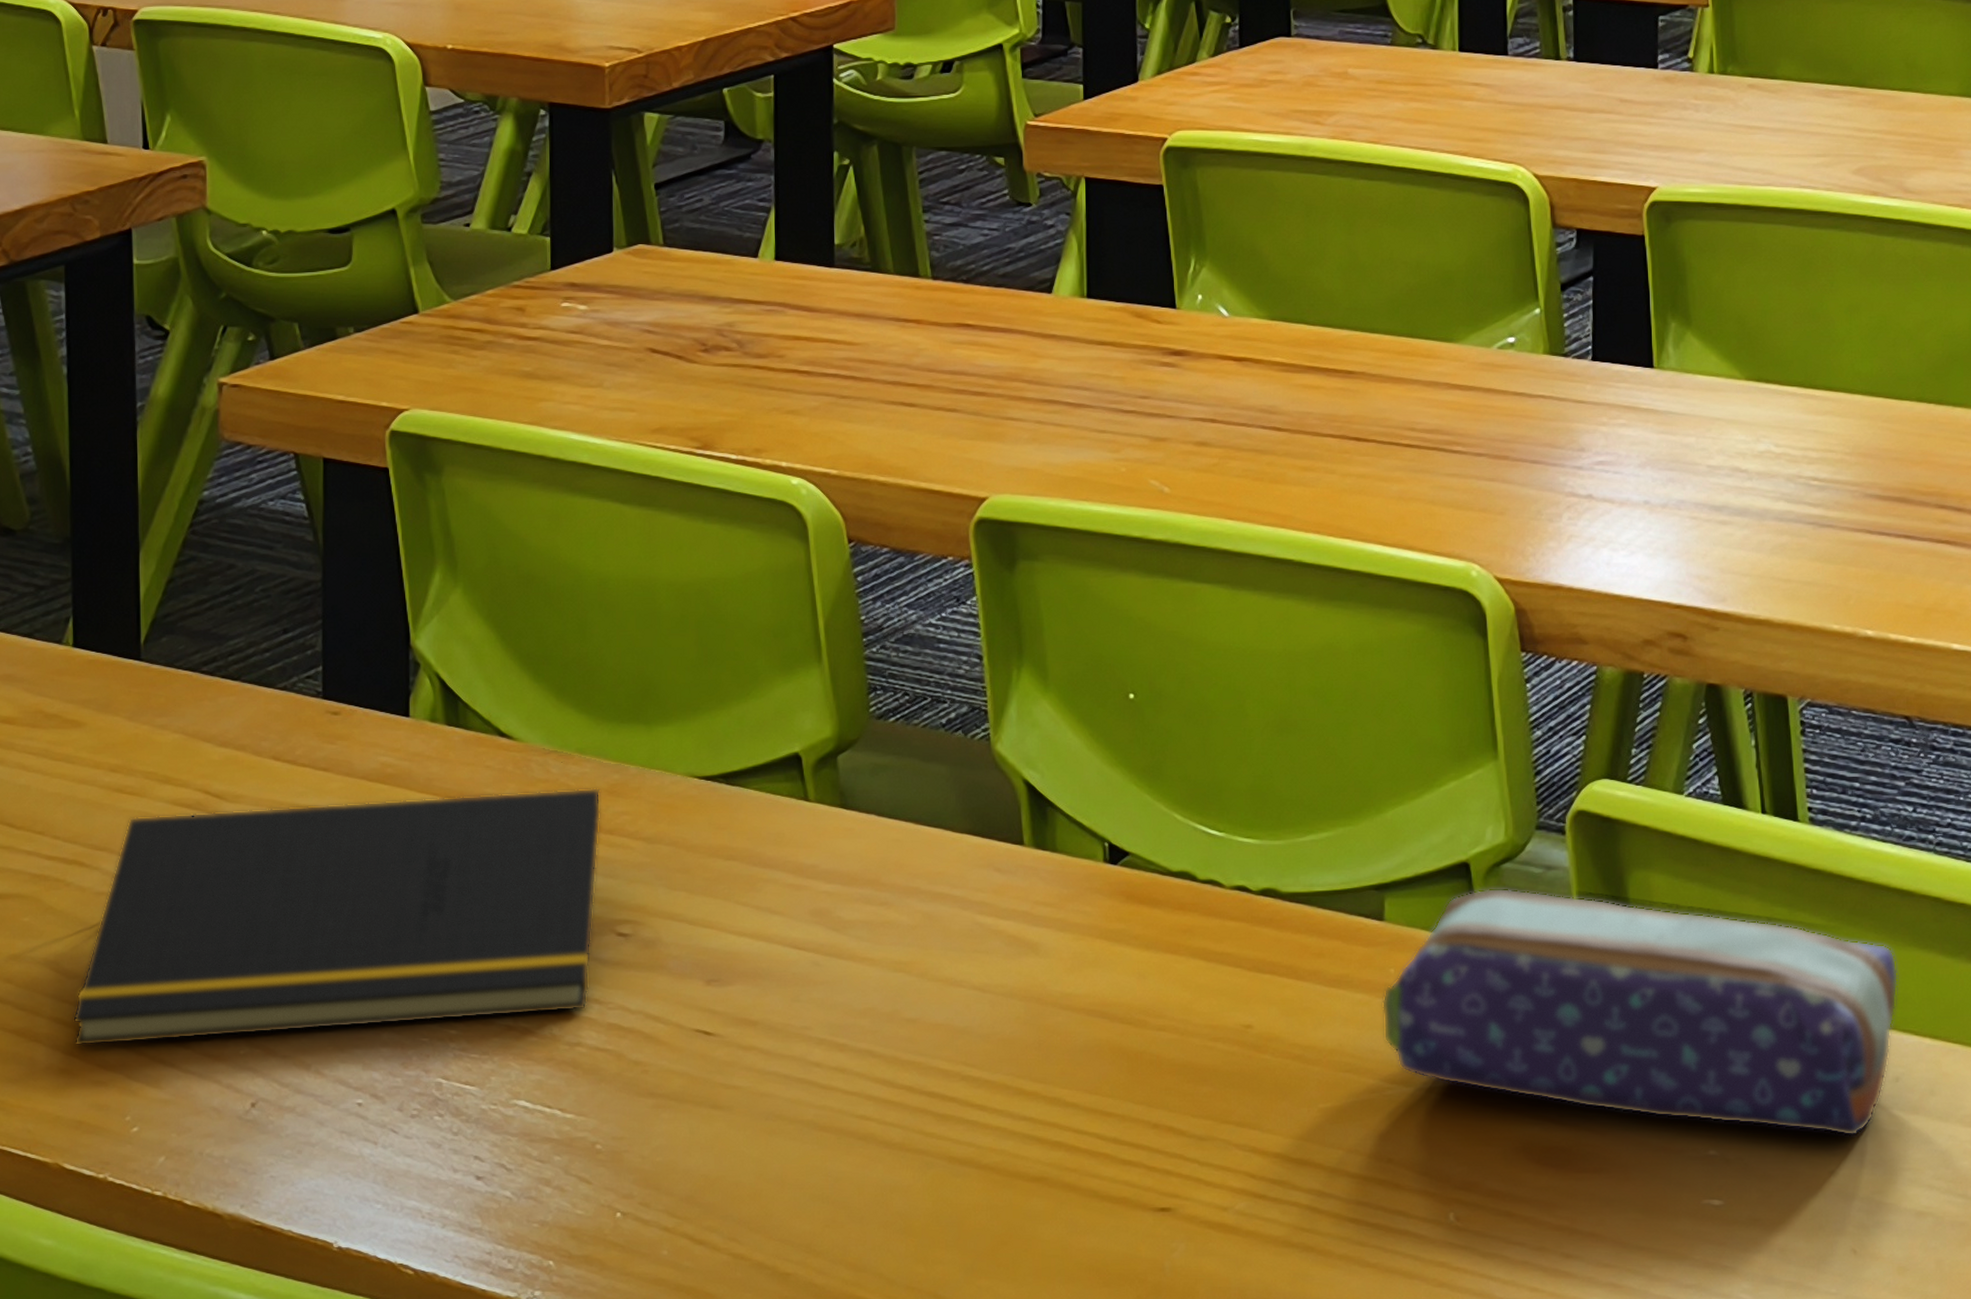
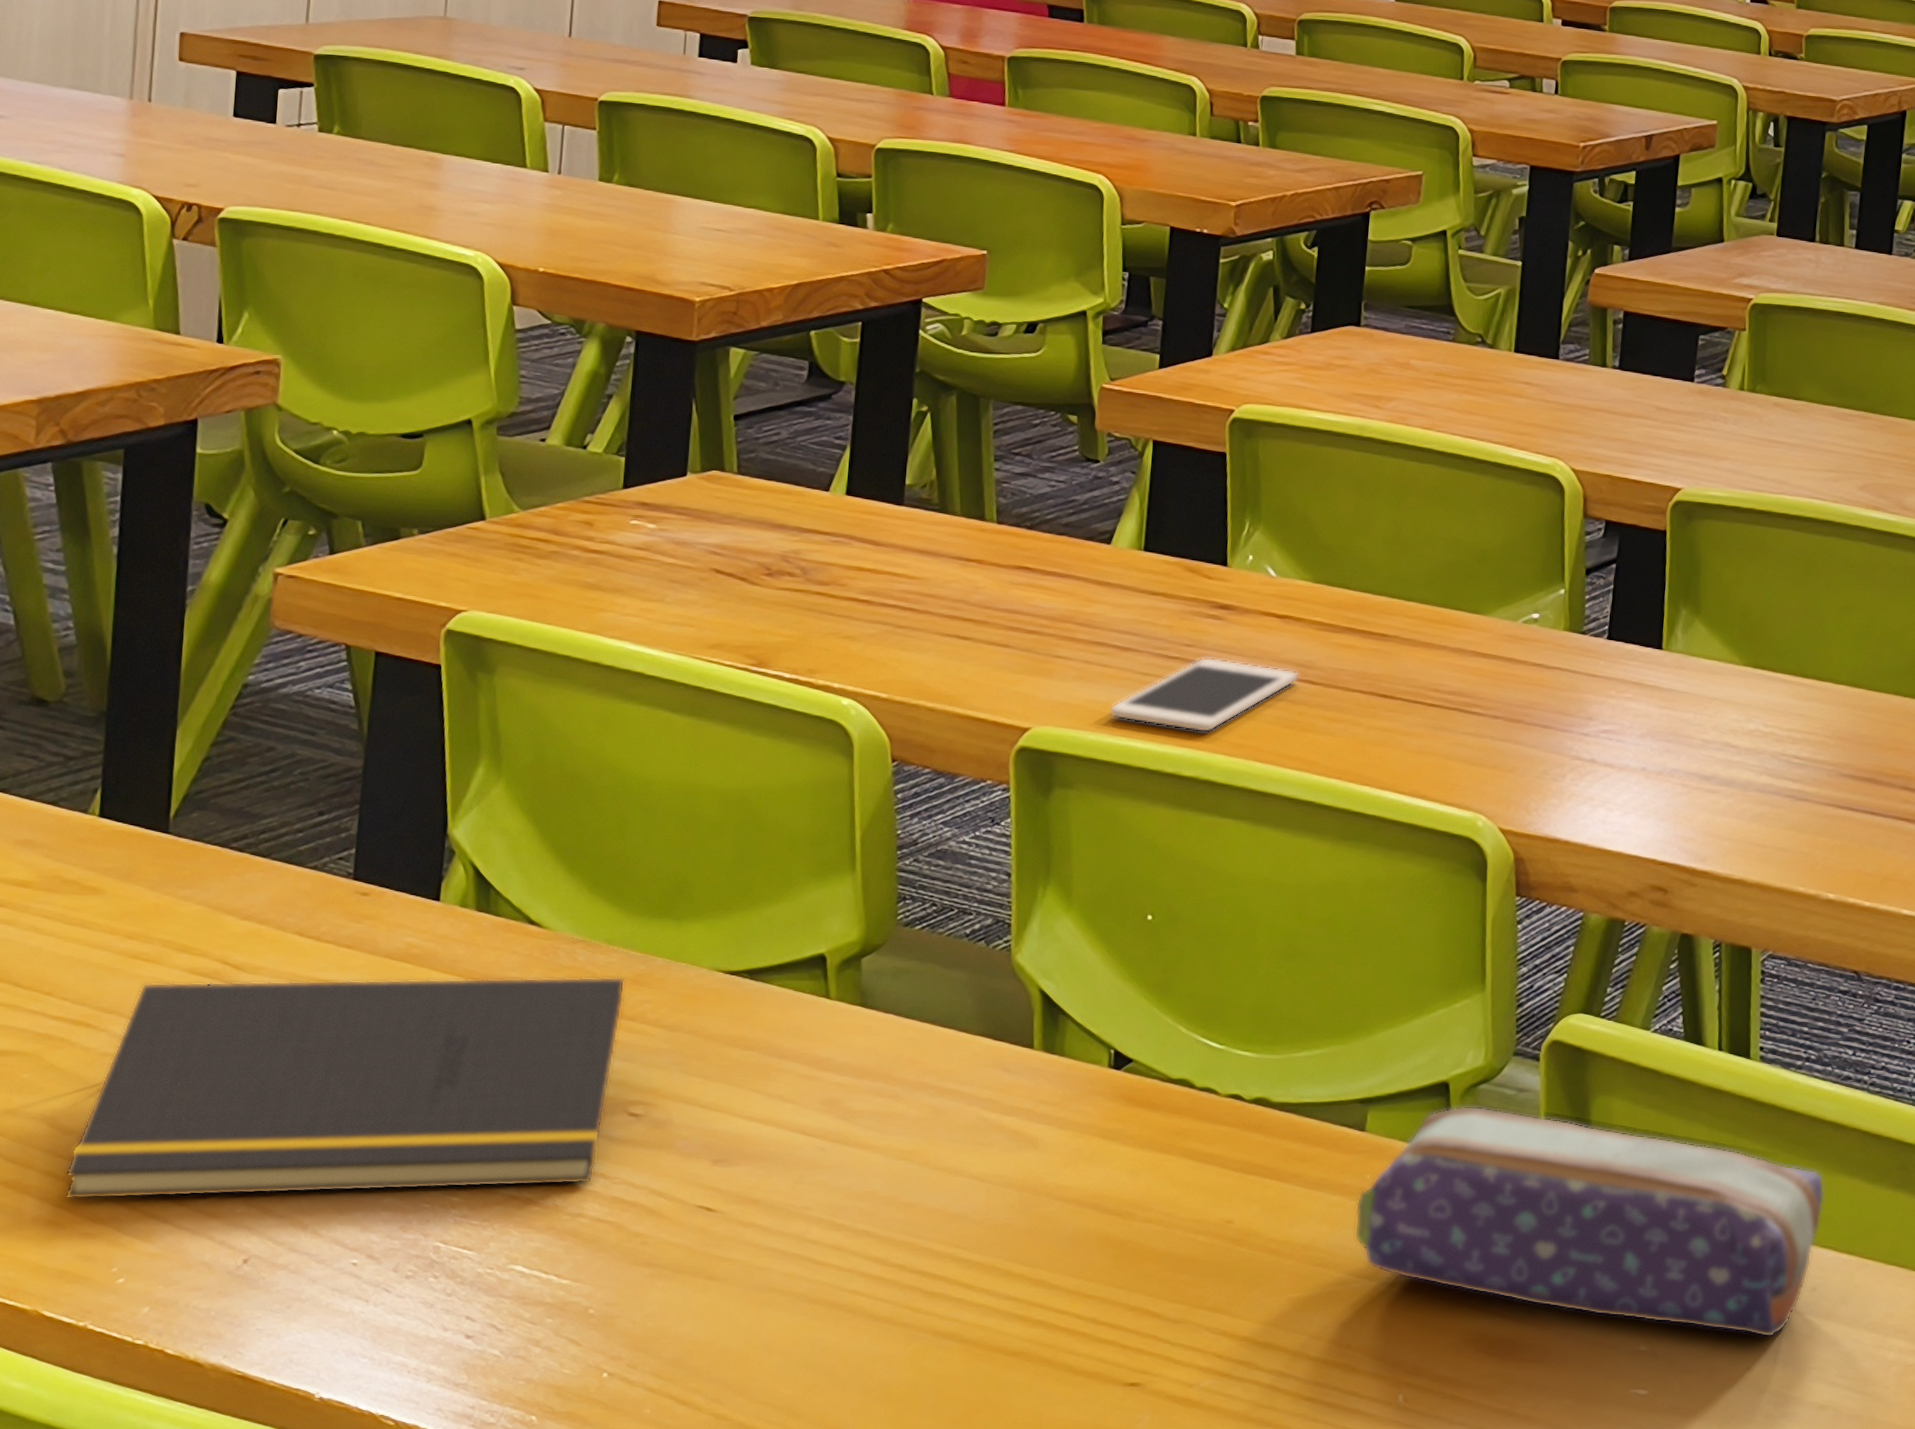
cell phone: none [1067,408,1264,491] -> present [1109,657,1299,733]

